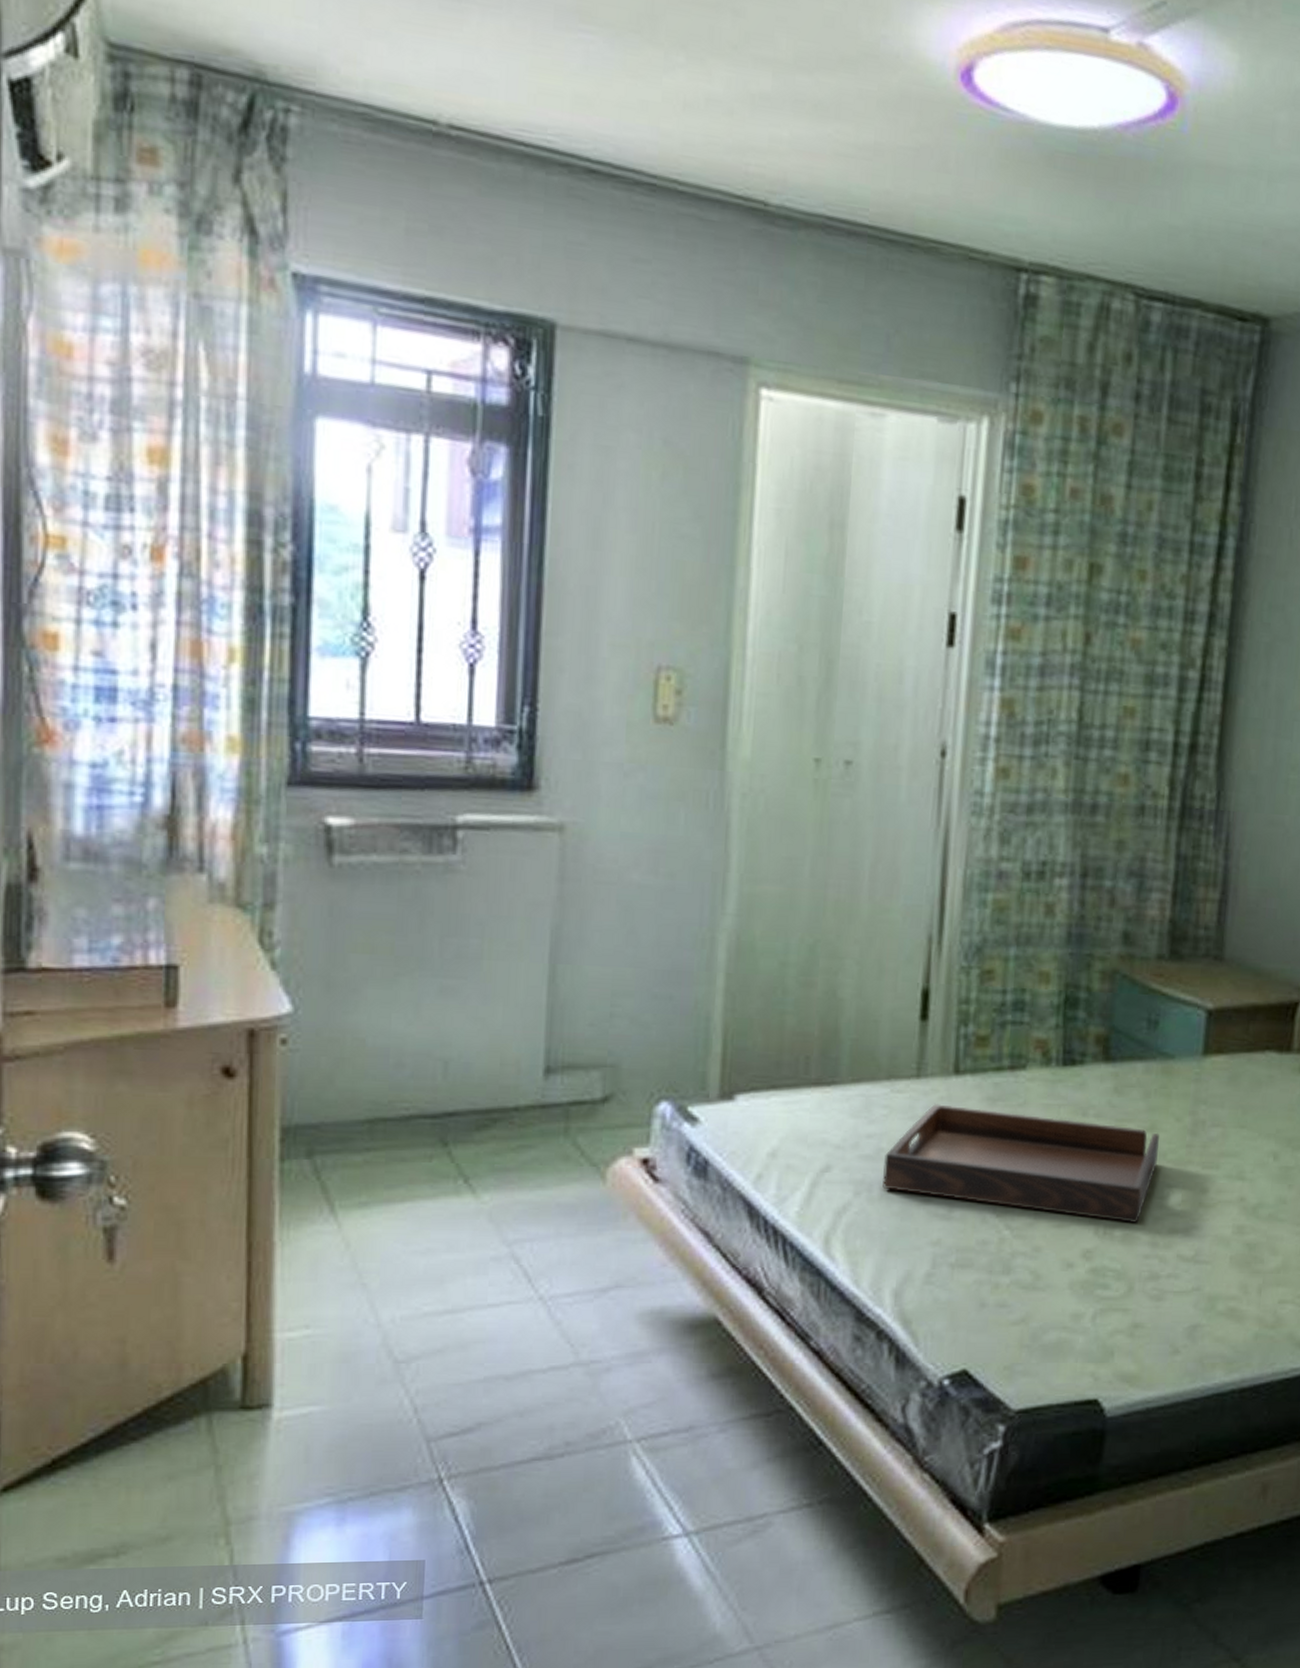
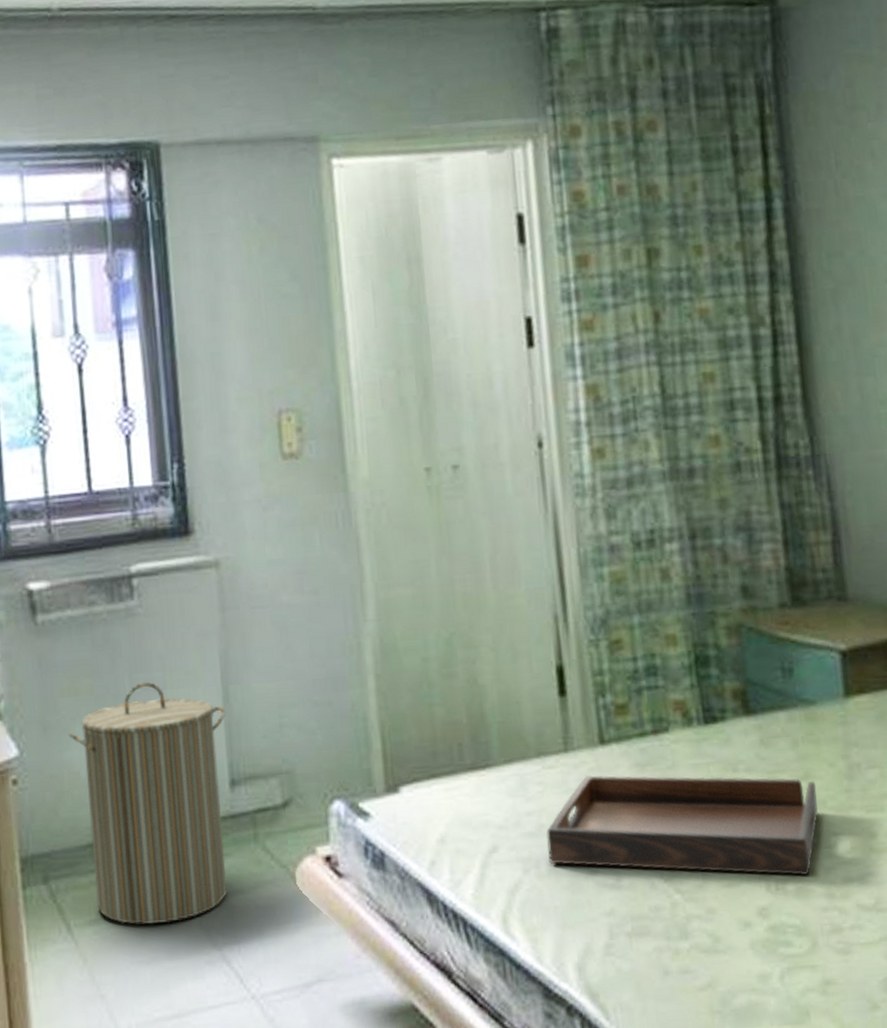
laundry hamper: none [357,948,550,1214] -> present [68,682,228,925]

